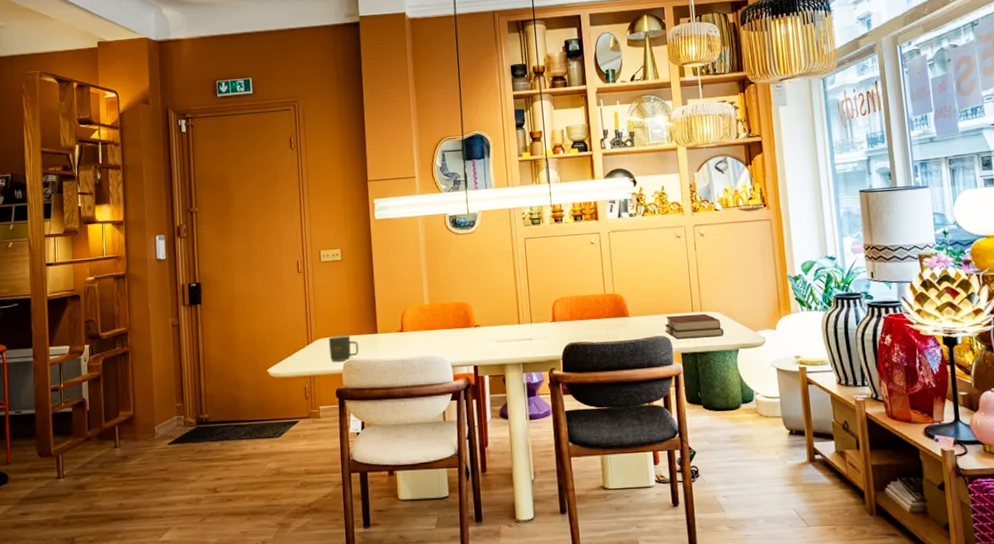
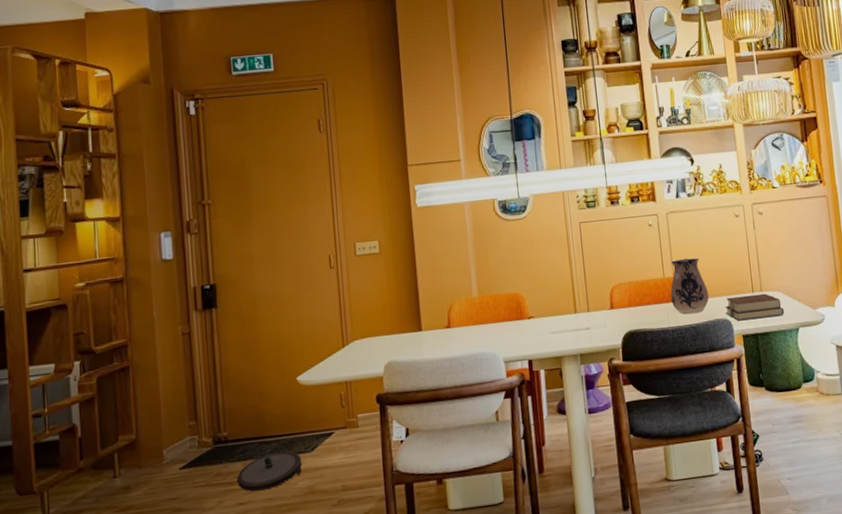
robot vacuum: none [215,435,271,469] -> present [236,451,303,492]
mug: present [328,335,359,362] -> none [366,334,401,365]
ceramic pitcher: none [610,276,649,331] -> present [670,258,710,315]

